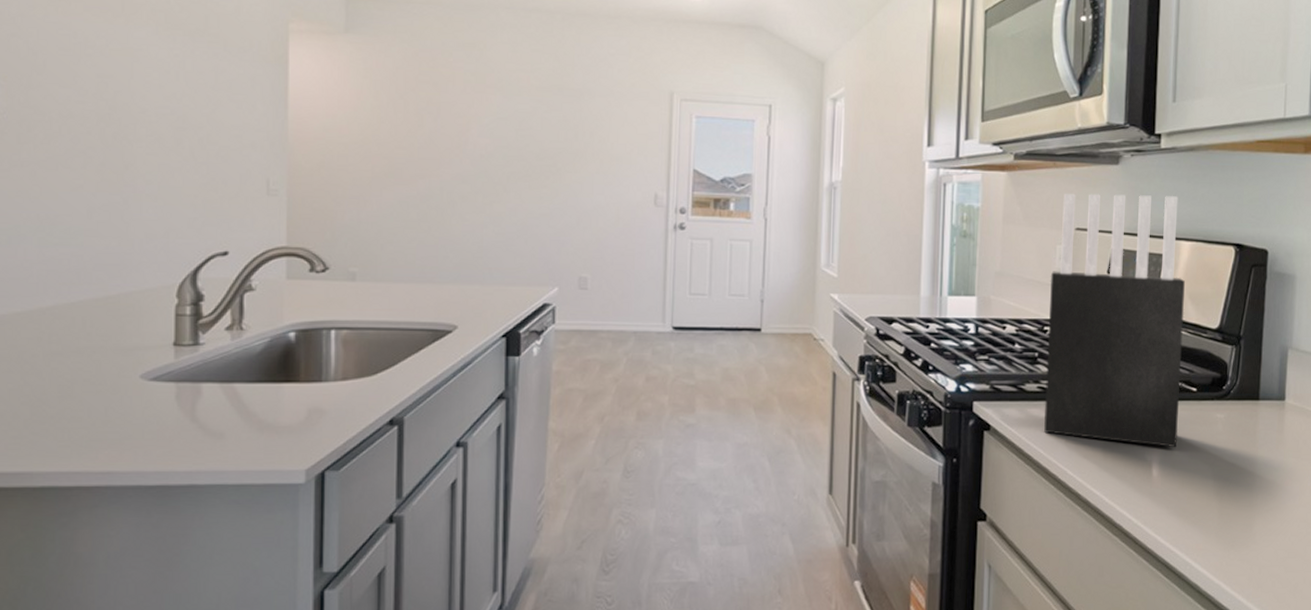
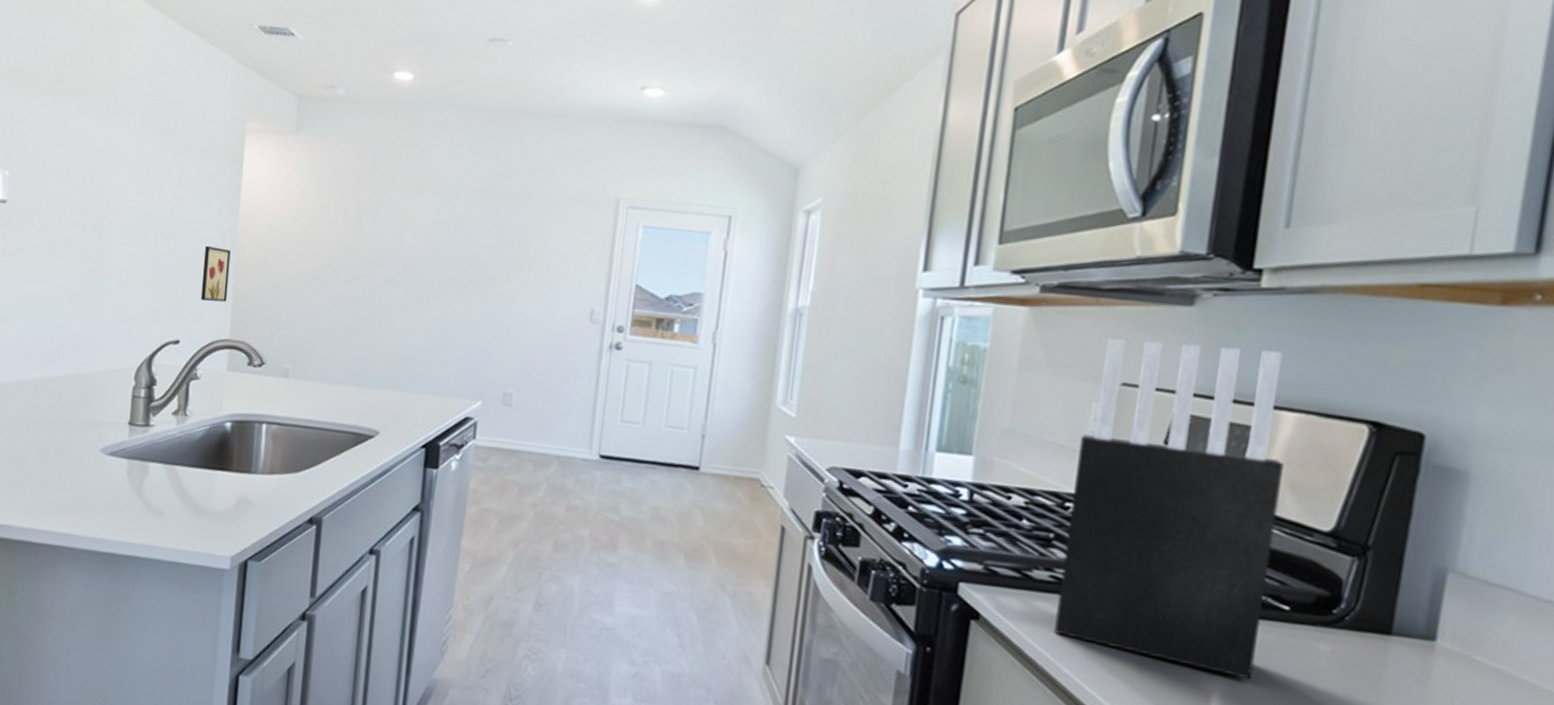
wall art: none [250,151,281,209] -> present [200,245,231,302]

